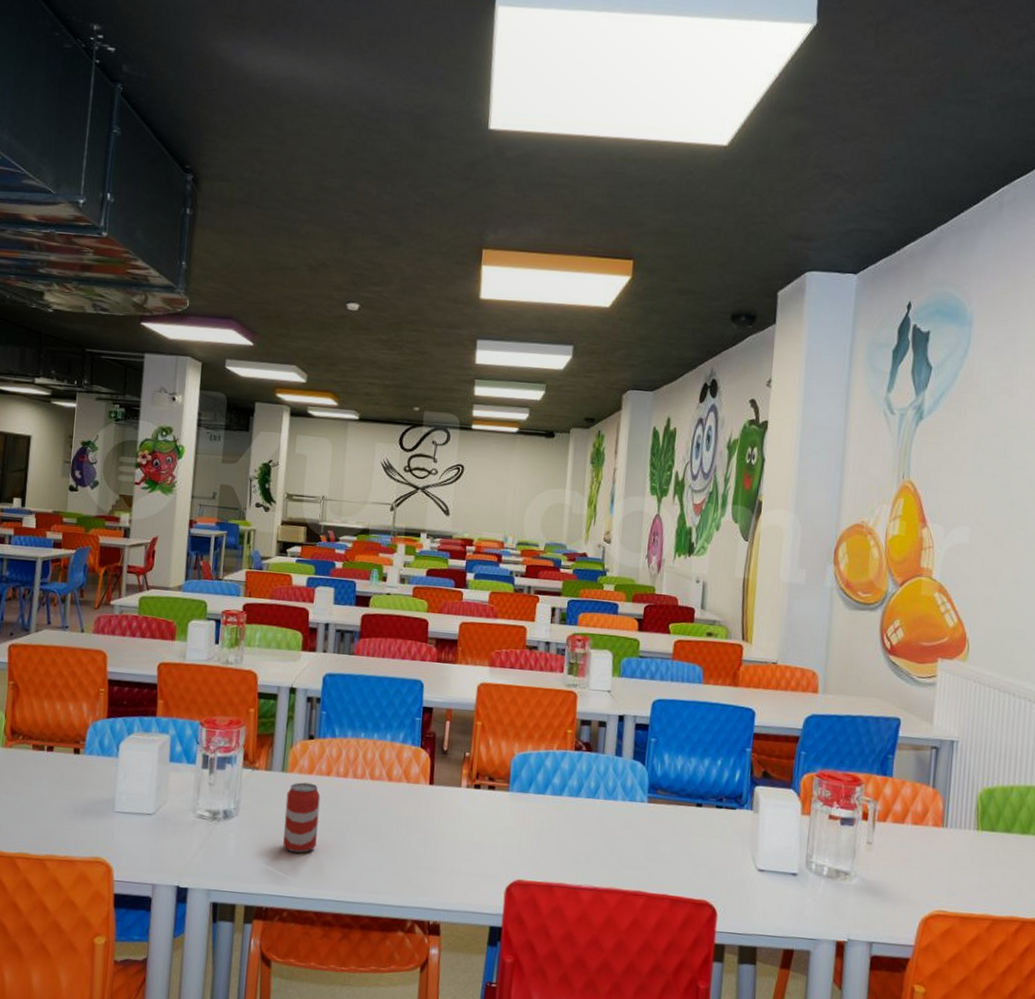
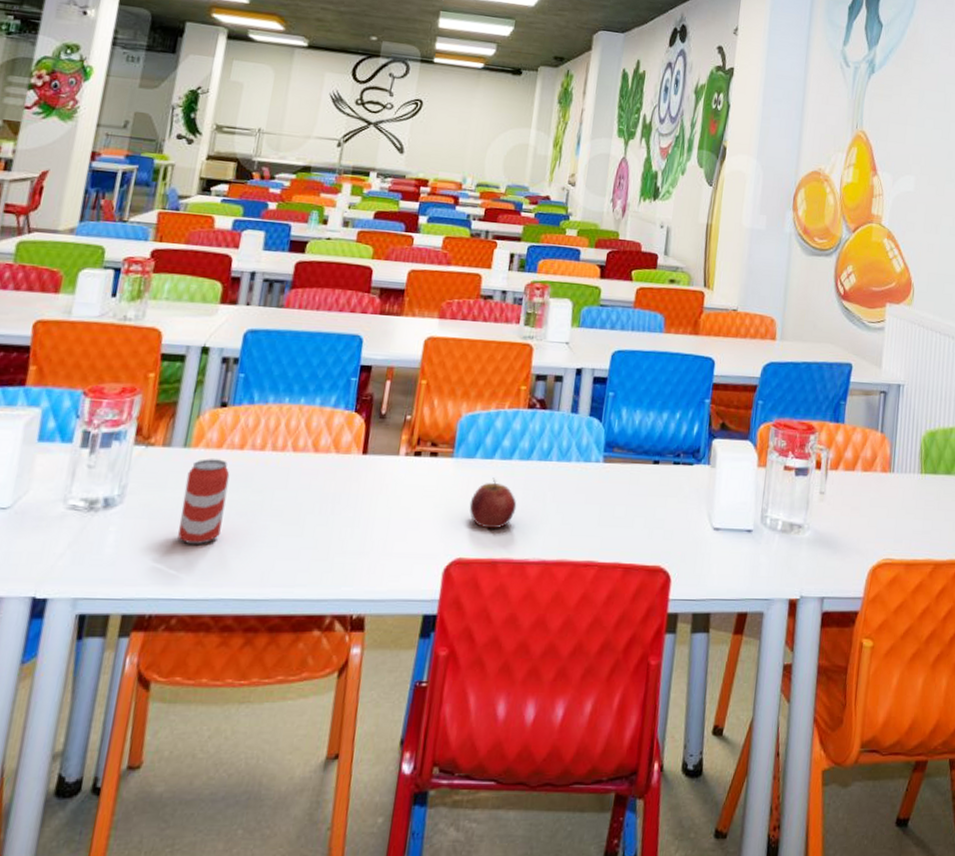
apple: none [525,811,569,857] -> present [469,478,517,529]

